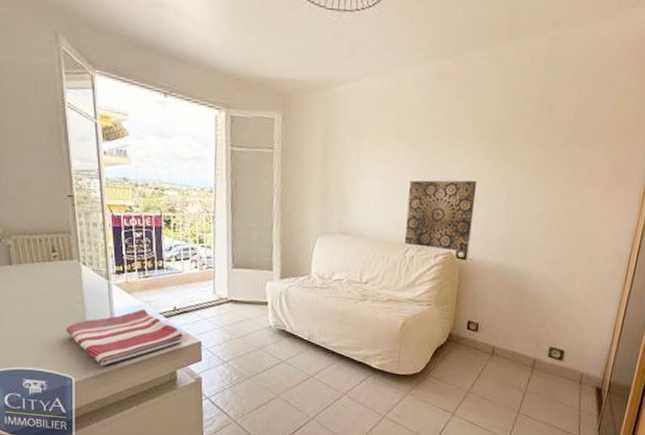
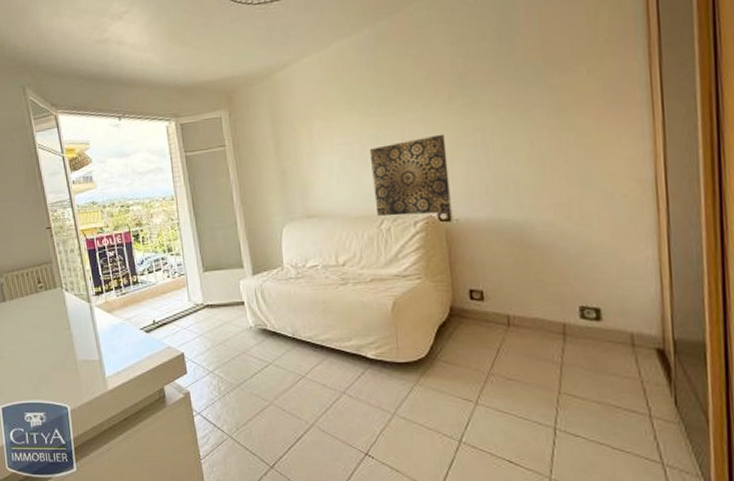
dish towel: present [65,308,184,366] -> none [57,326,167,391]

